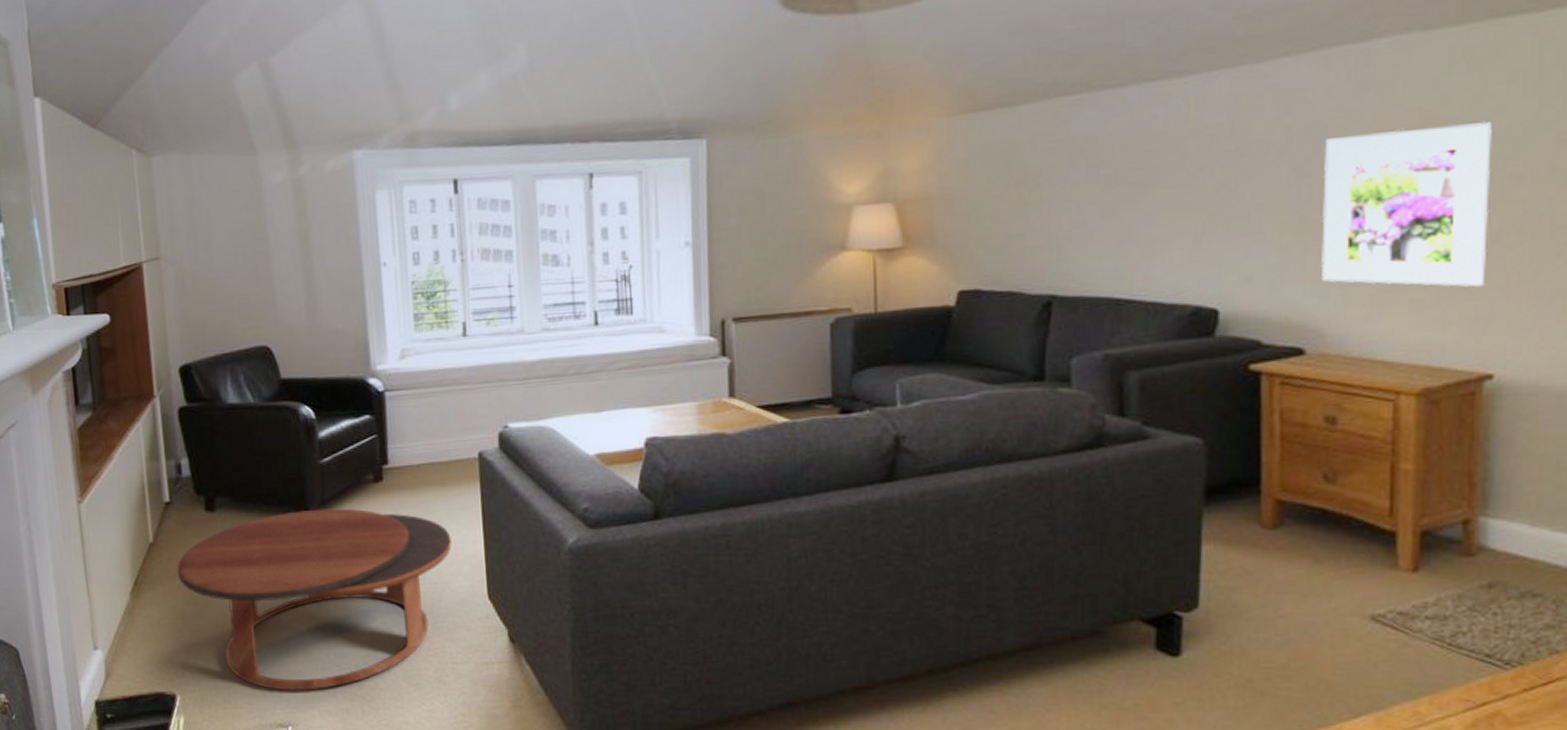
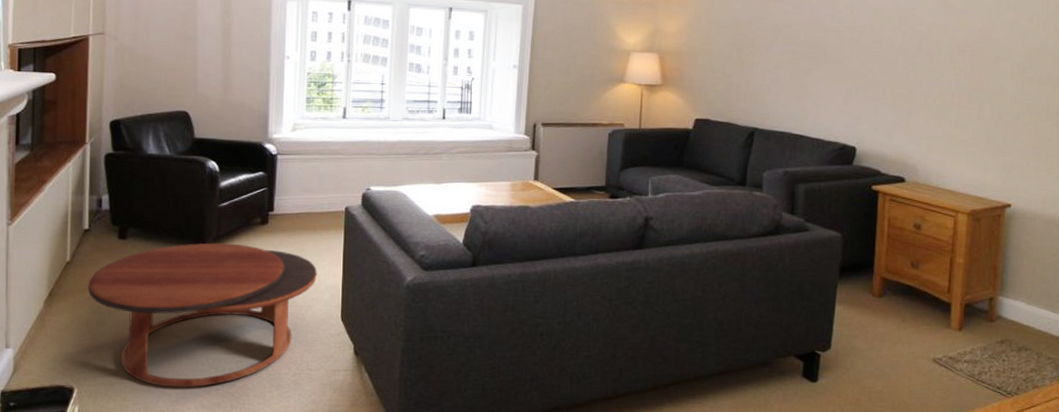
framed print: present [1321,122,1492,288] -> none [918,42,1019,148]

